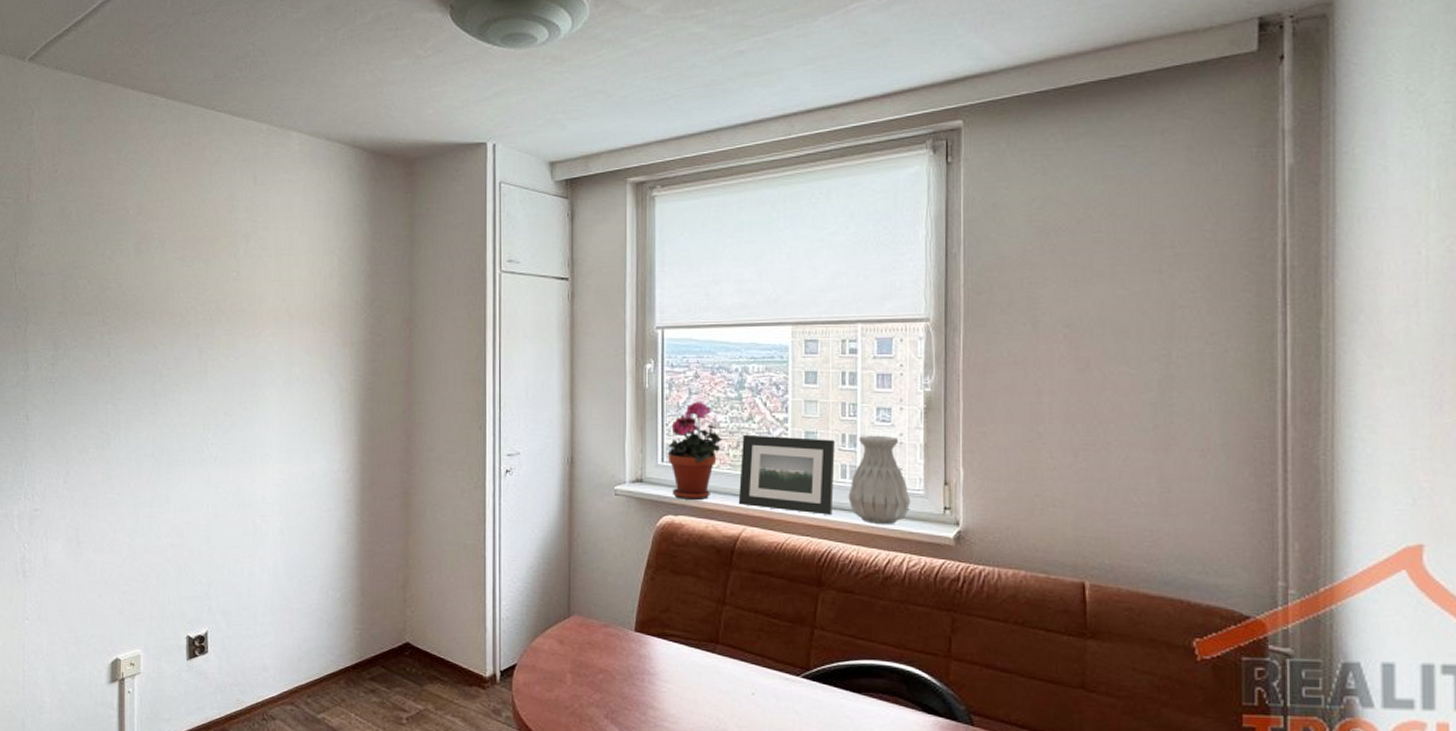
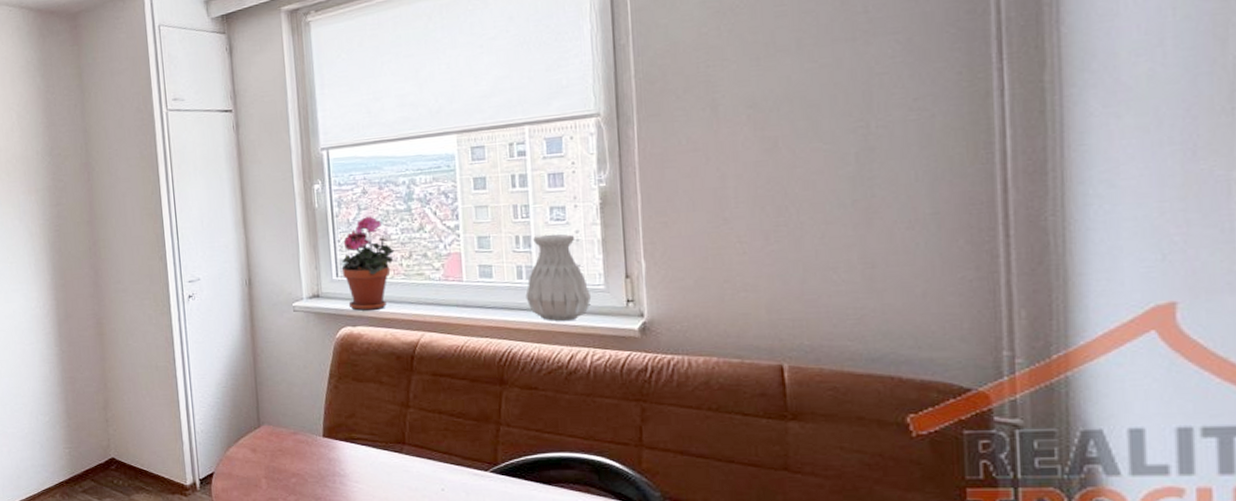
picture frame: present [738,434,835,516] -> none [414,242,511,317]

